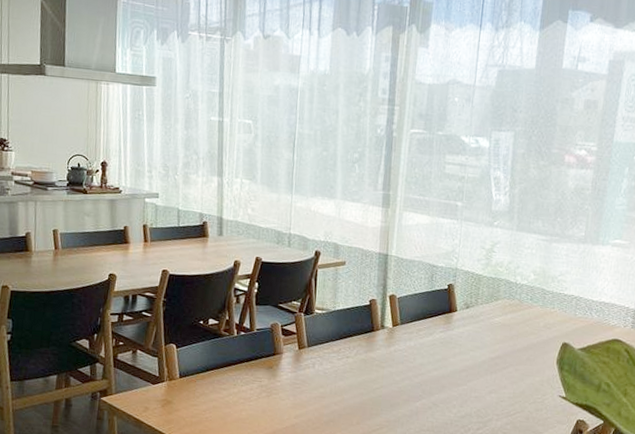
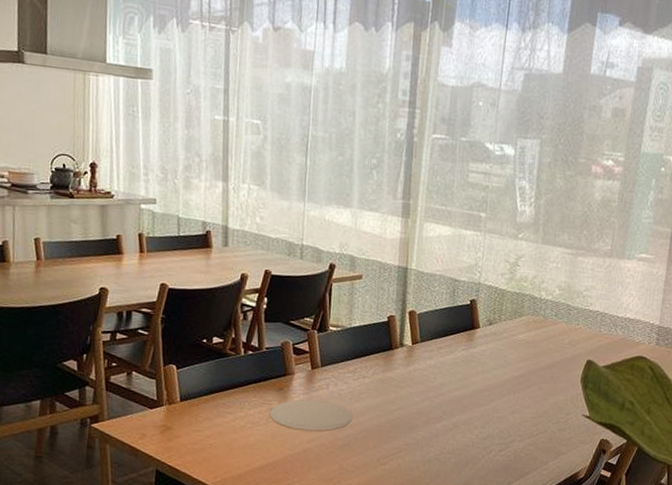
plate: none [260,377,338,408] -> present [269,399,353,432]

